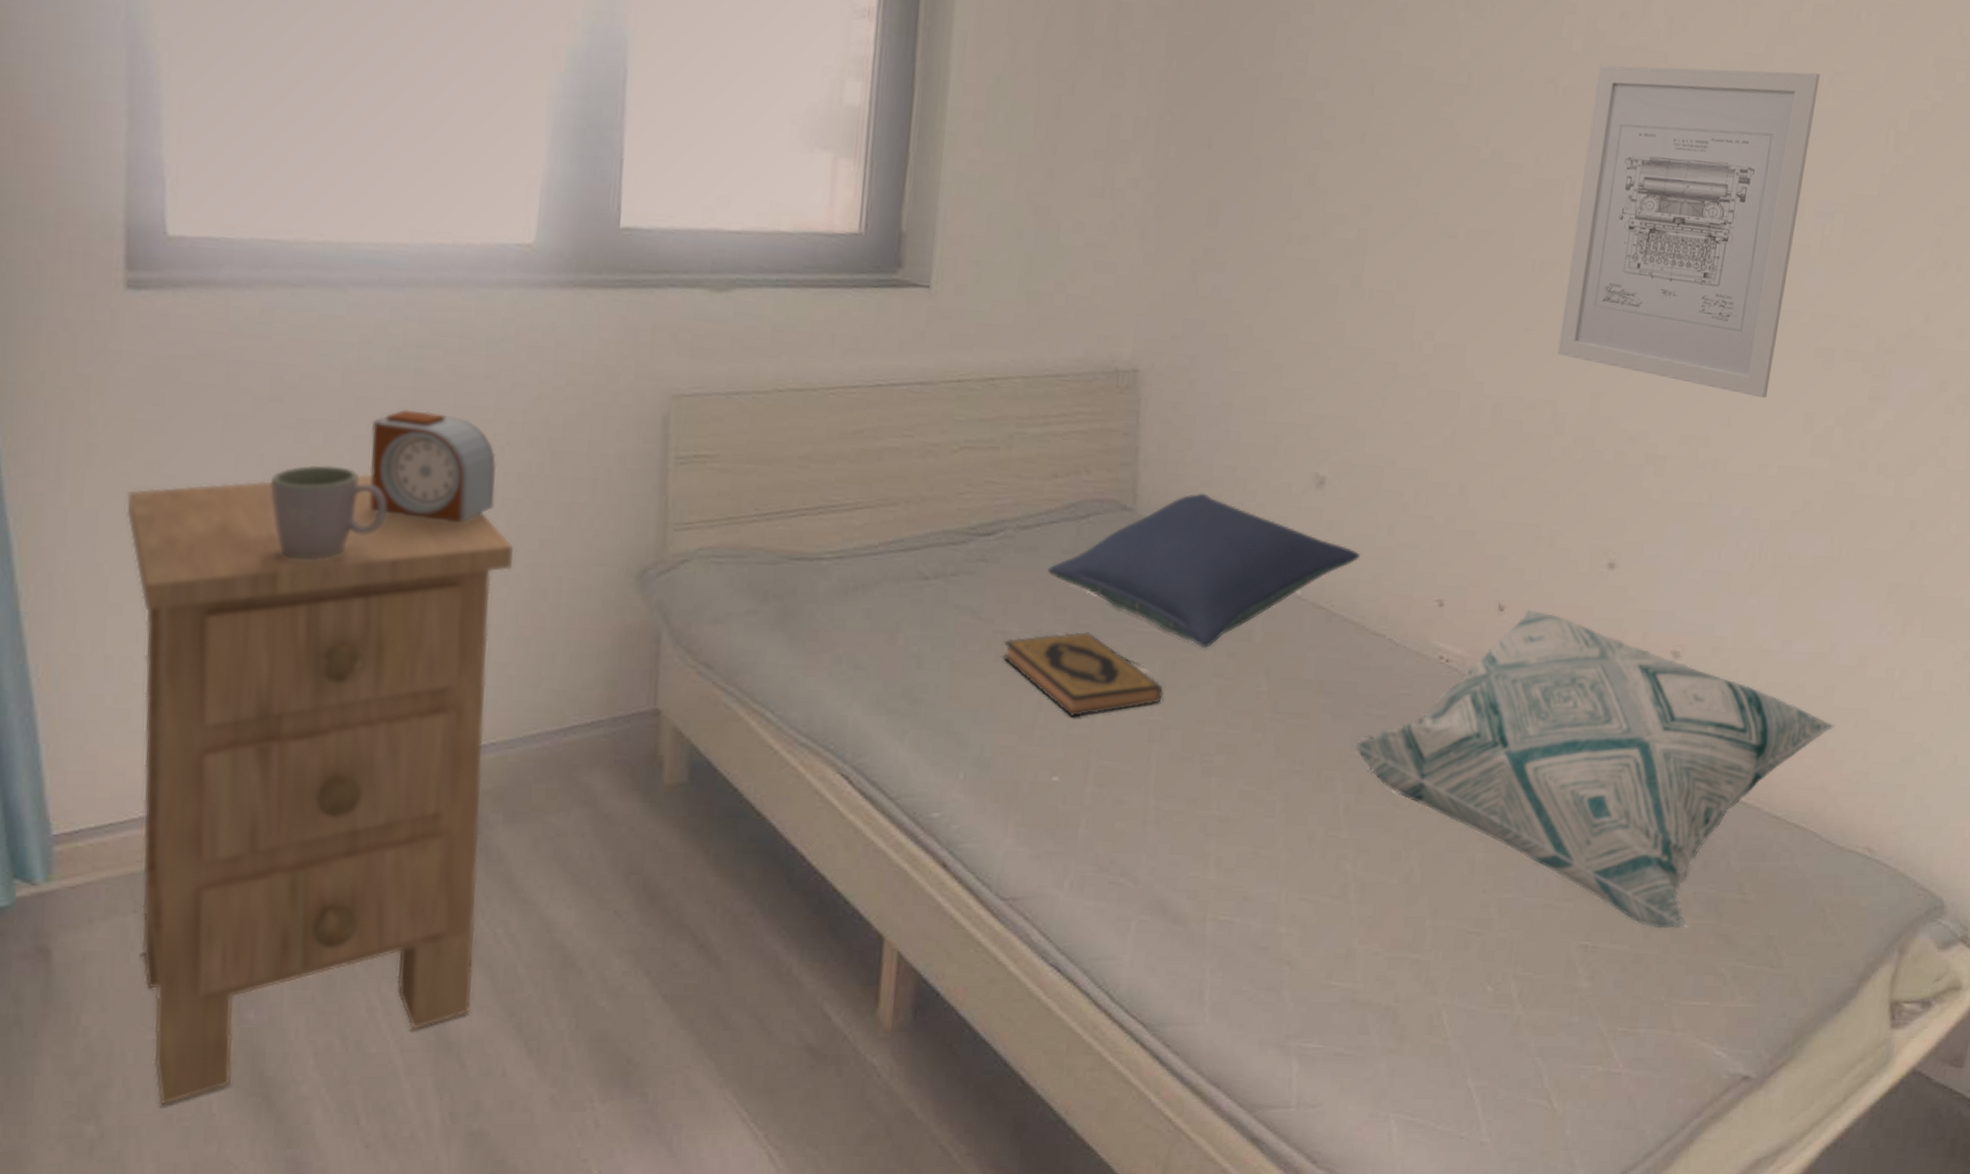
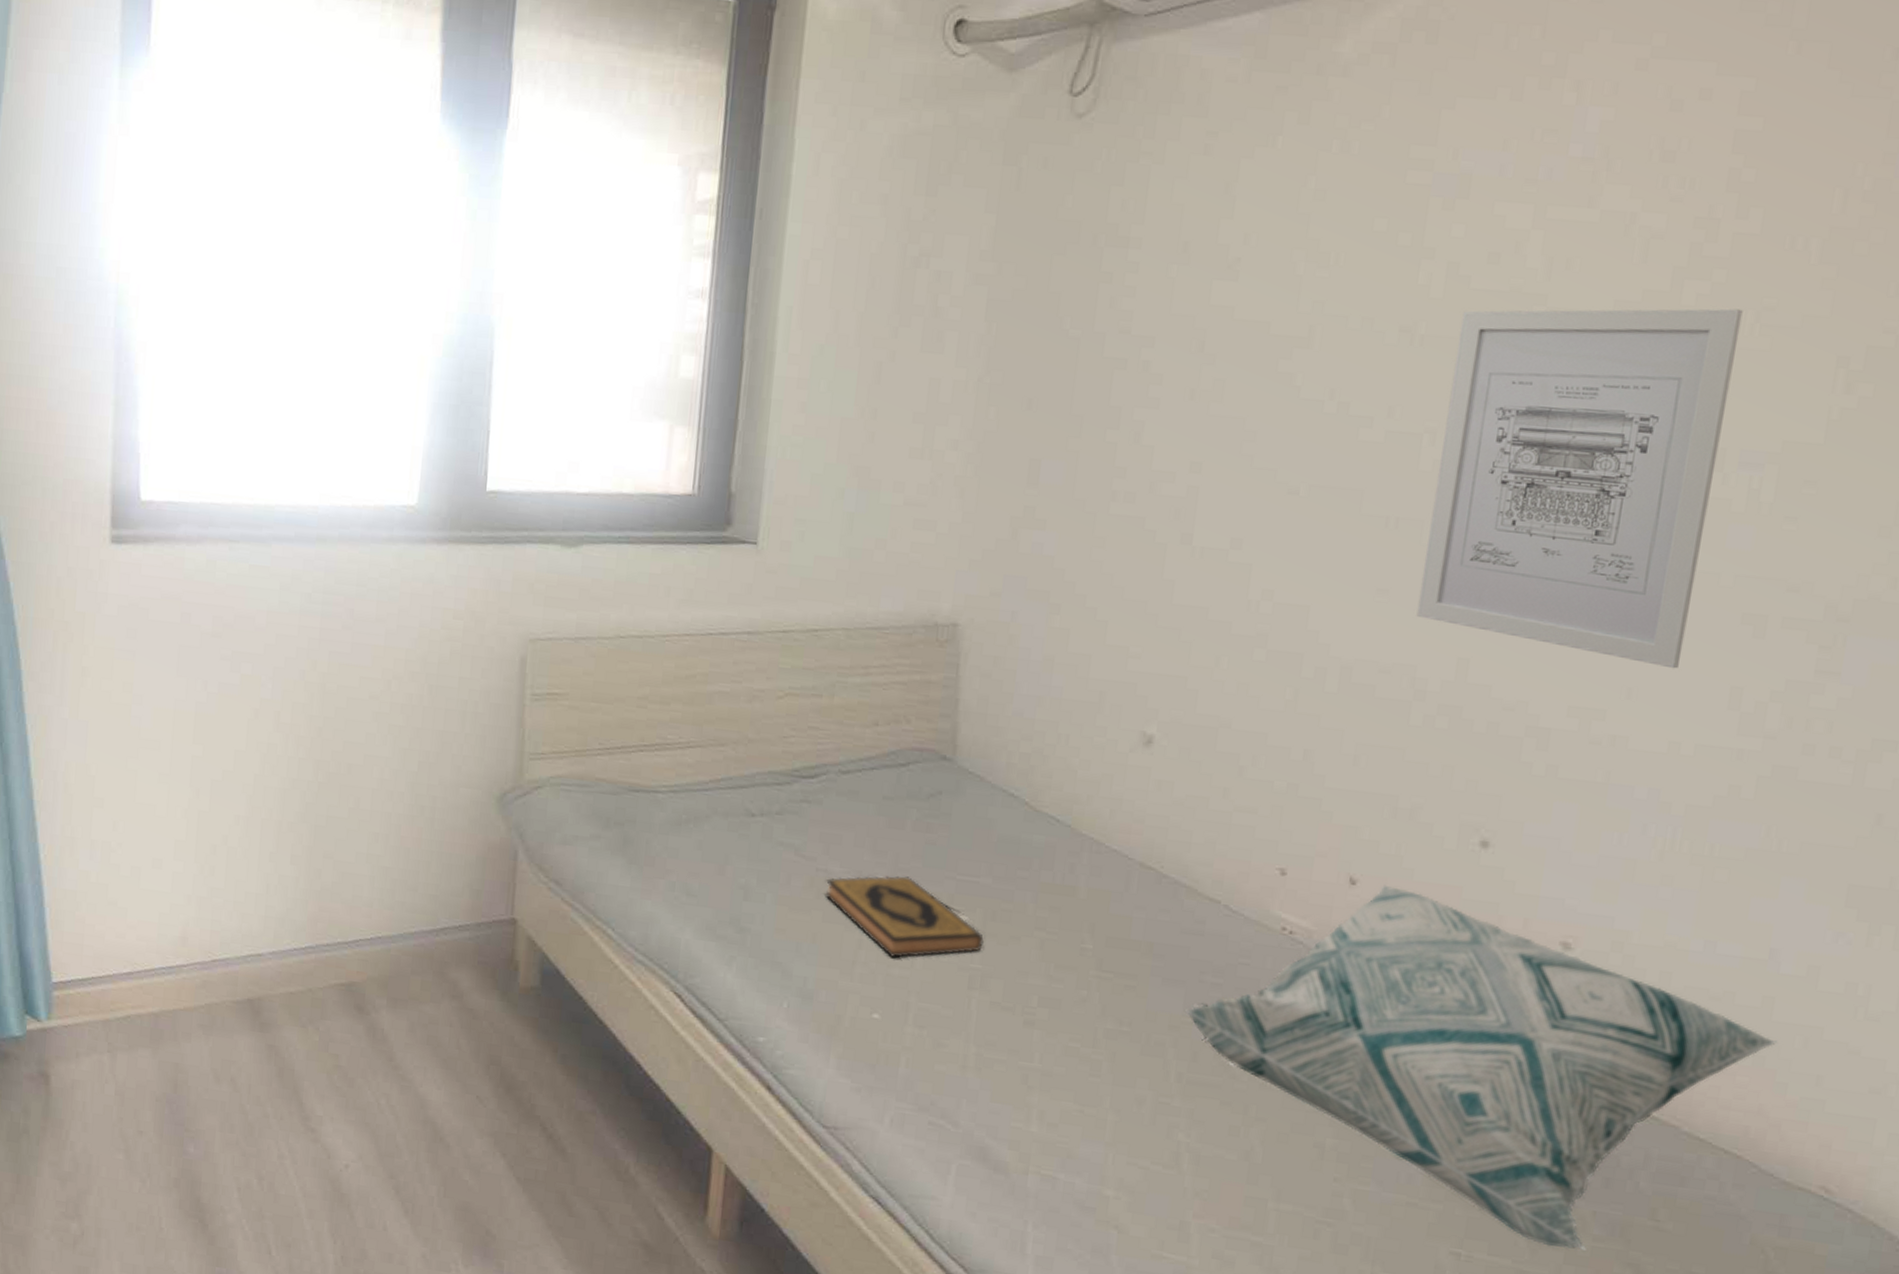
nightstand: present [126,473,515,1106] -> none [108,699,398,1215]
mug: present [268,465,388,560] -> none [210,691,299,770]
alarm clock: present [369,409,497,523] -> none [286,646,385,745]
pillow: present [1048,493,1360,649] -> none [868,746,1192,902]

